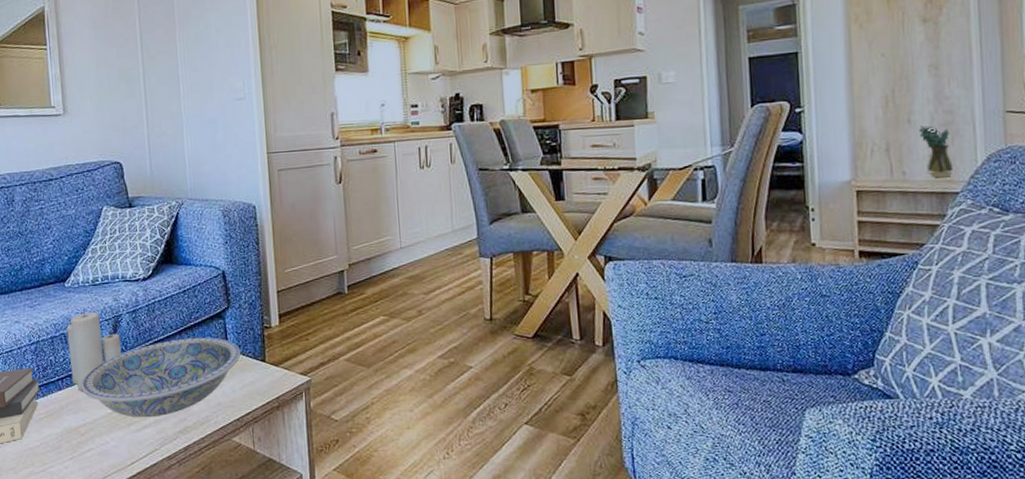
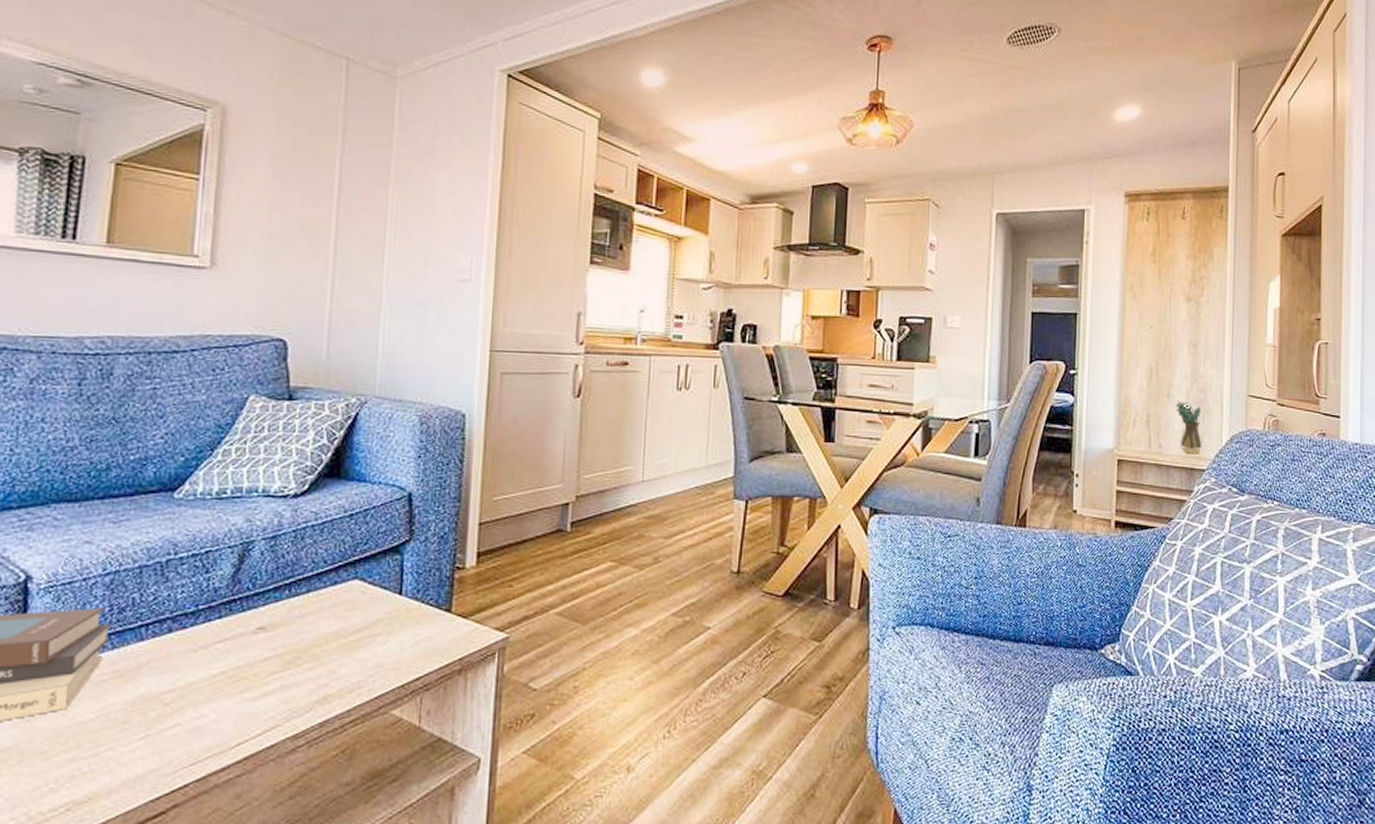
candle: present [66,307,121,391] -> none [162,527,247,643]
ceramic bowl: present [81,337,241,418] -> none [175,576,420,682]

